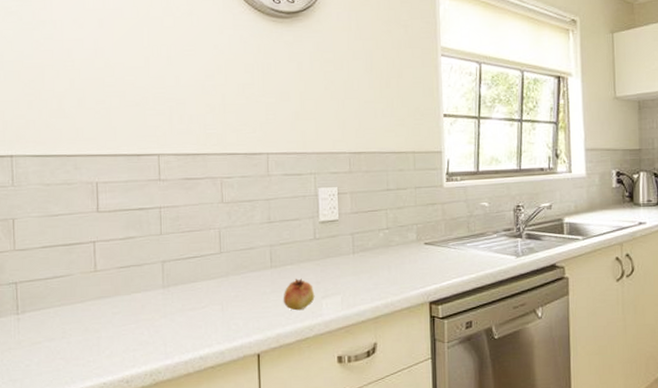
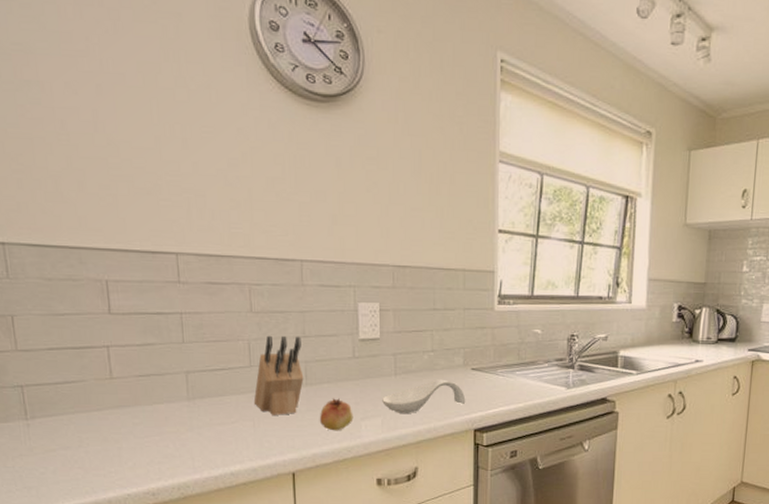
knife block: none [222,222,269,298] -> present [253,335,304,415]
spoon rest: none [340,255,421,290] -> present [381,379,466,413]

